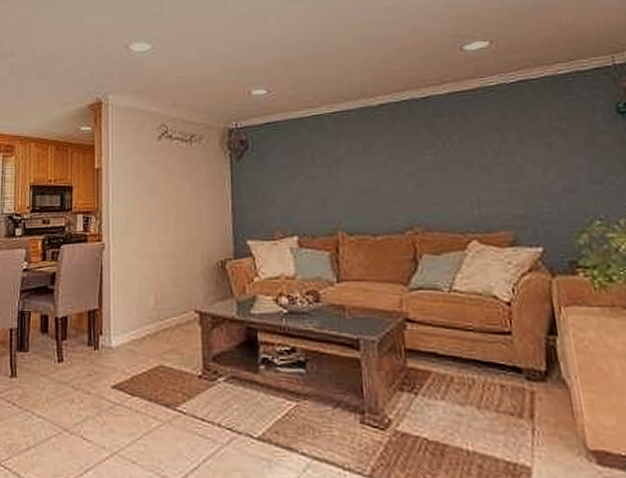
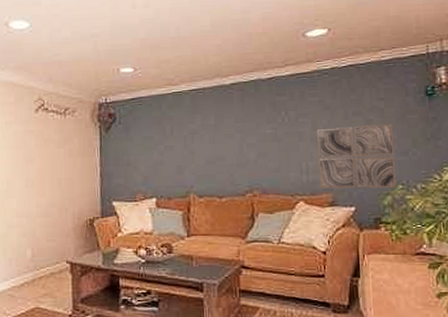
wall art: none [487,147,594,225] -> present [317,123,397,189]

